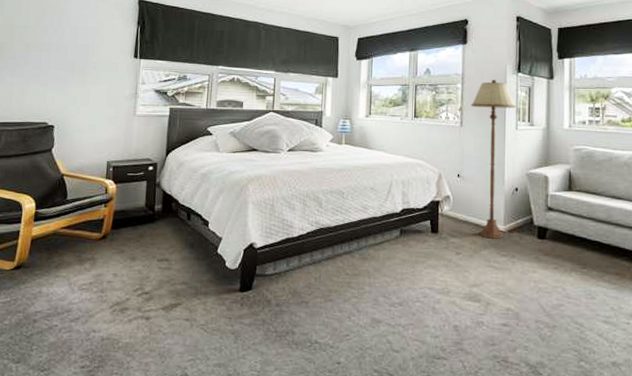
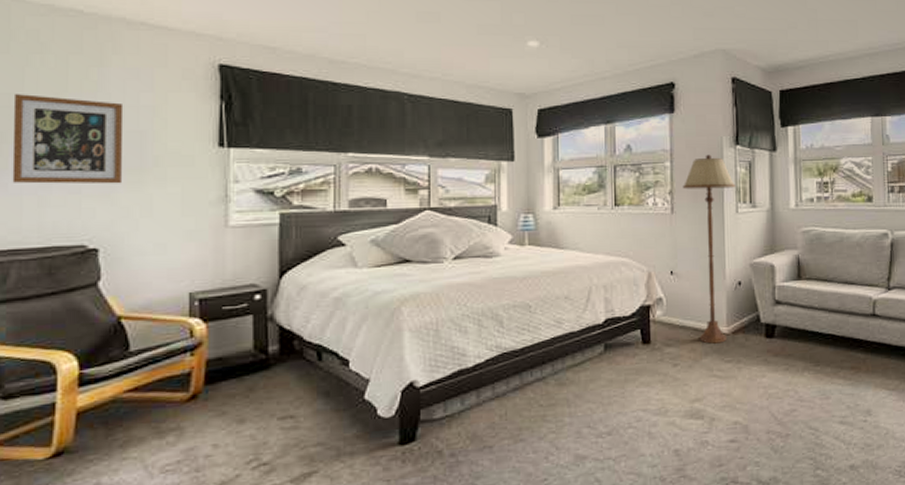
wall art: none [8,18,78,81] -> present [12,94,124,184]

